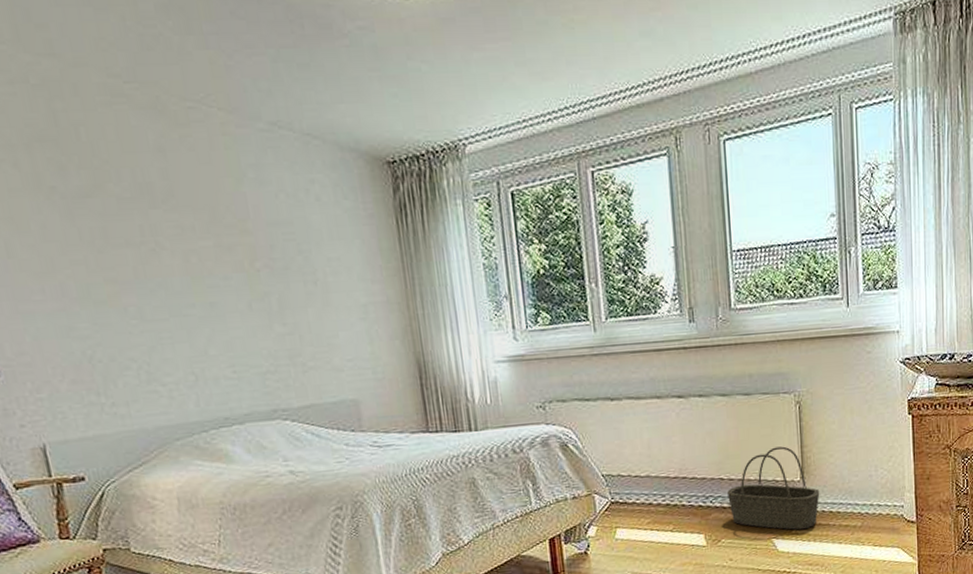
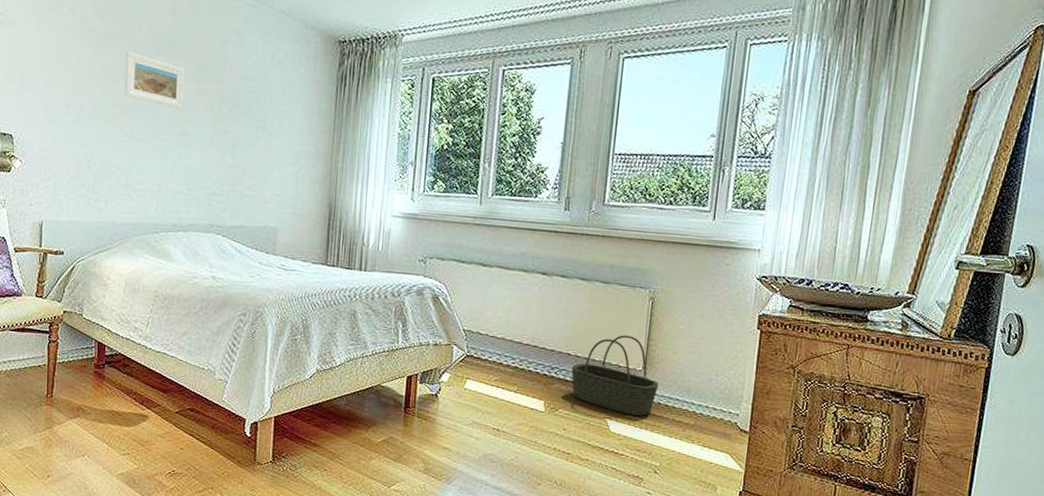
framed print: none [106,210,204,274] -> present [123,51,185,109]

